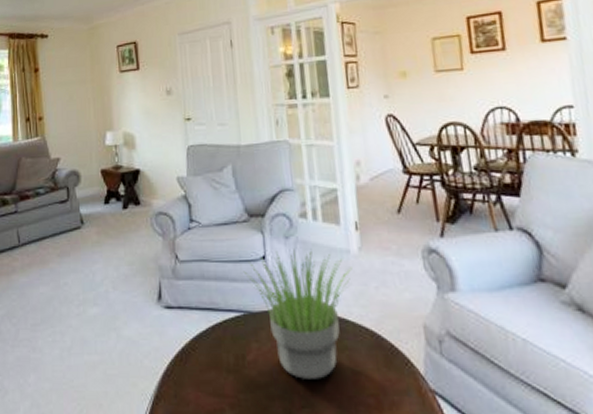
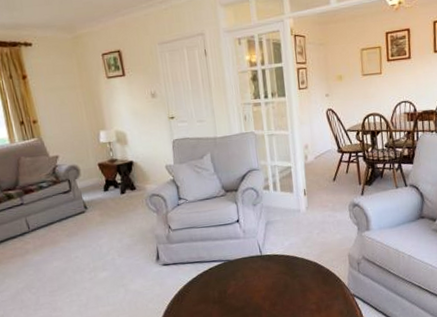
potted plant: present [243,249,353,379] -> none [222,212,302,300]

